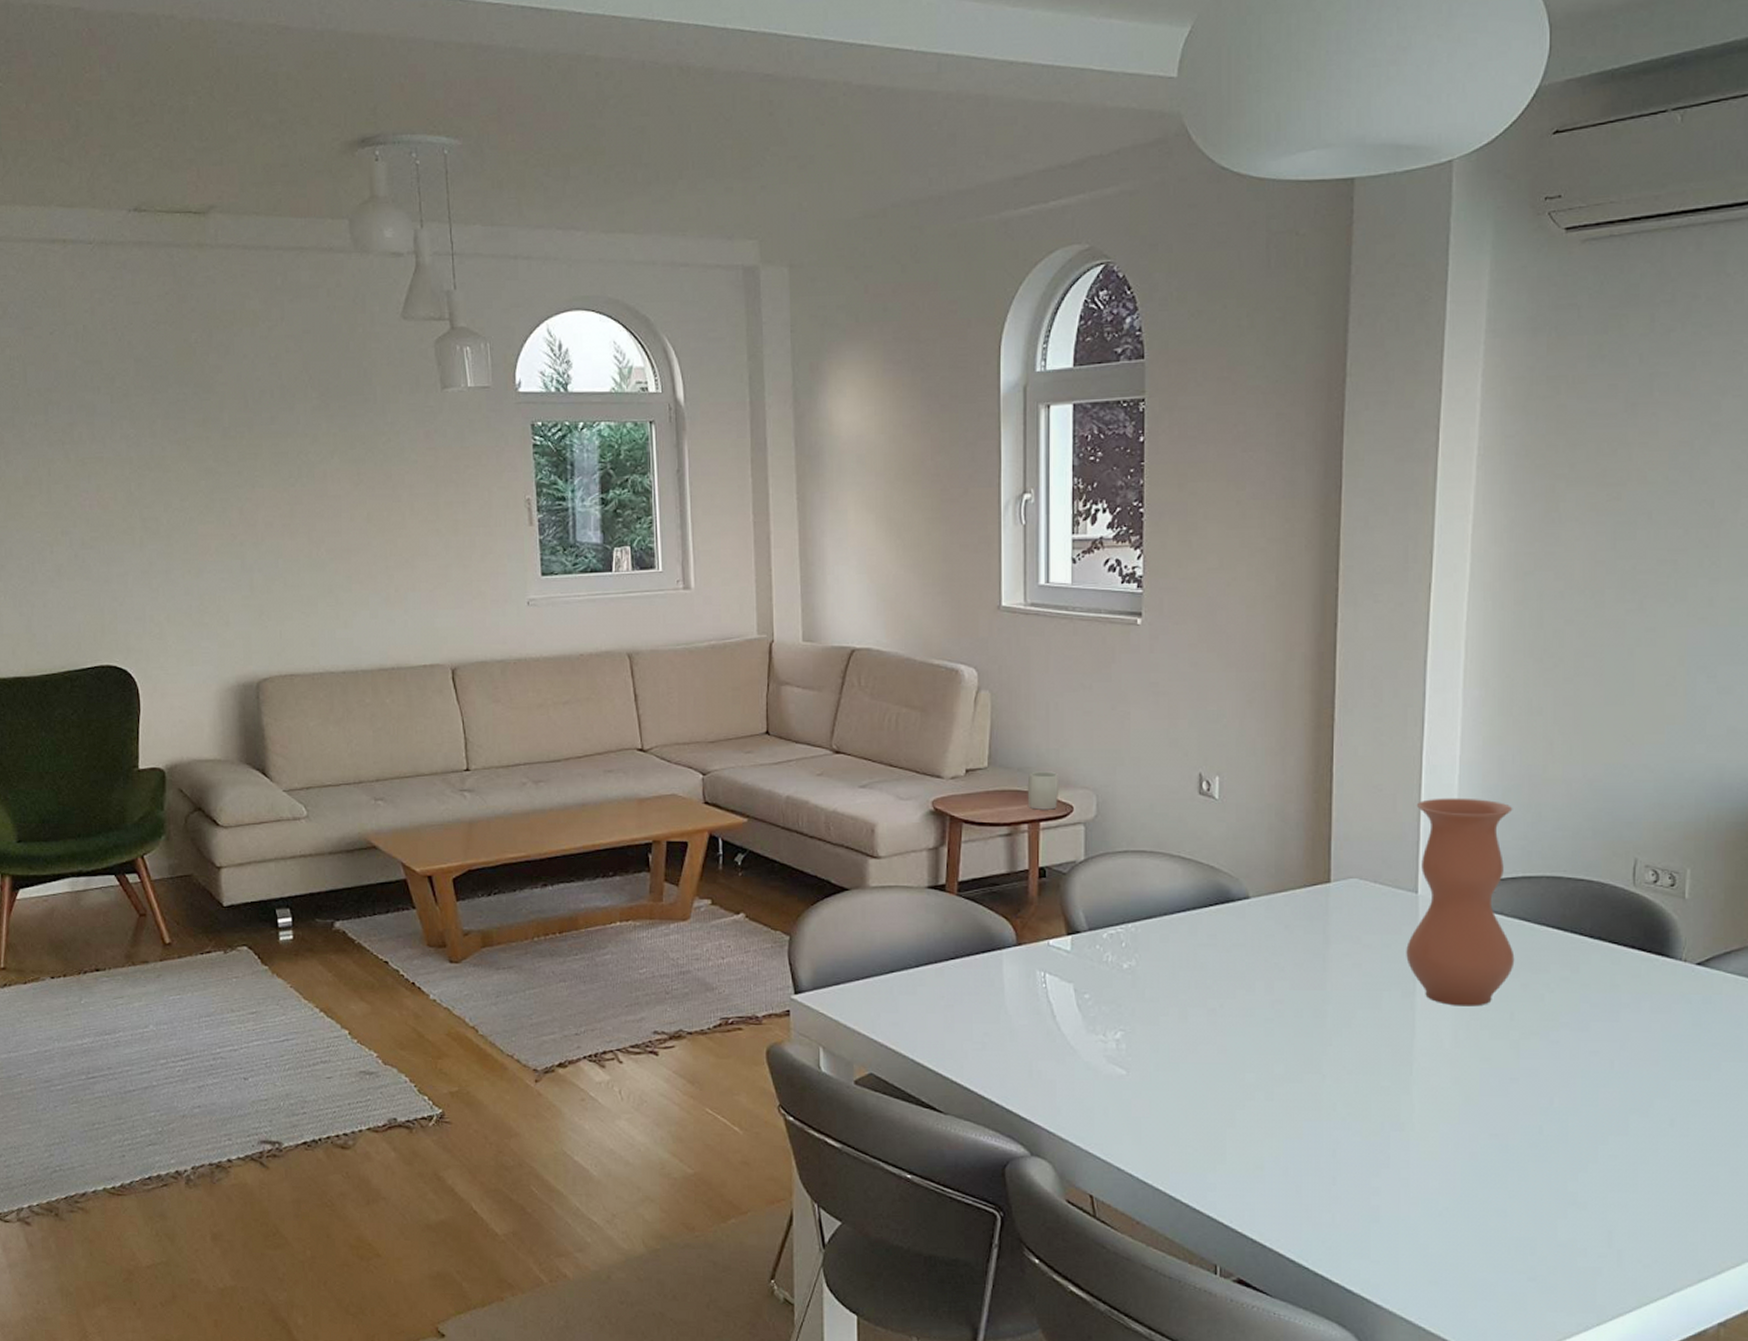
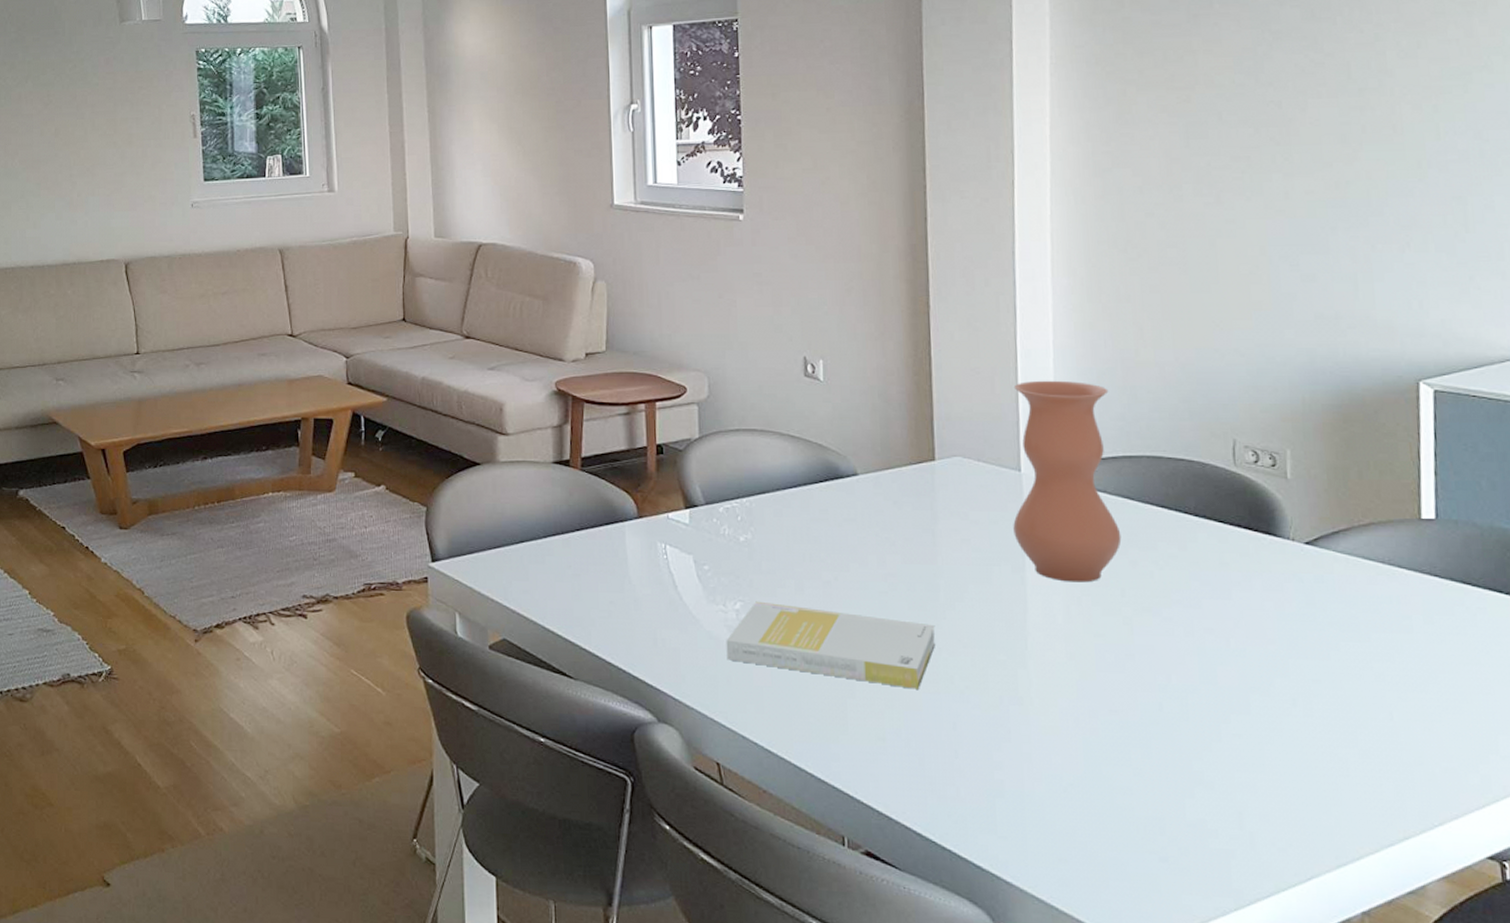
mug: present [1027,771,1058,810] -> none [643,355,672,391]
book: none [1104,1030,1321,1117] -> present [726,601,935,689]

